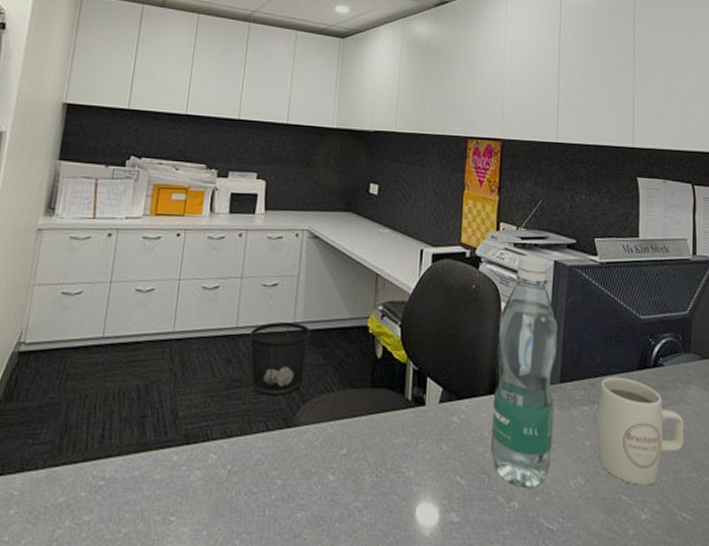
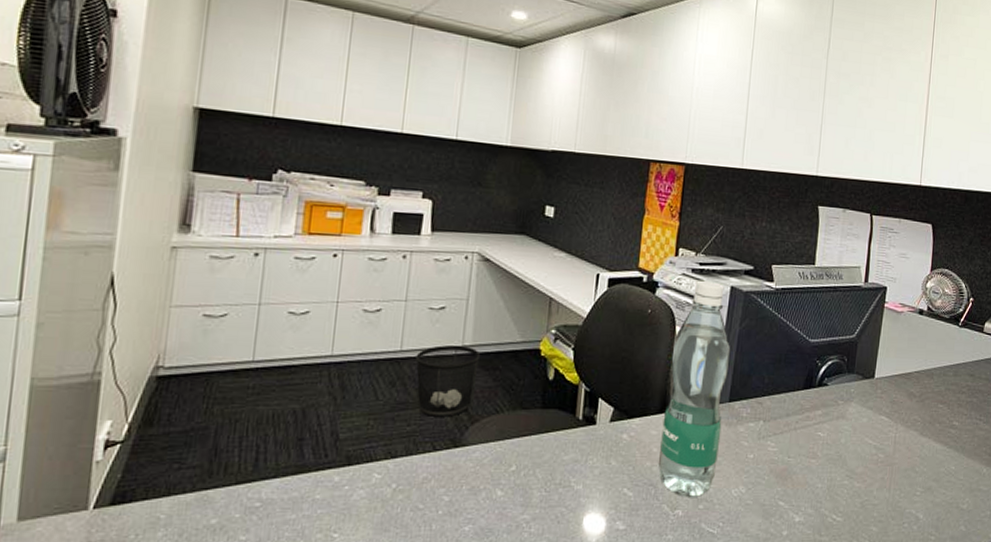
mug: present [596,376,685,486] -> none [760,395,842,492]

